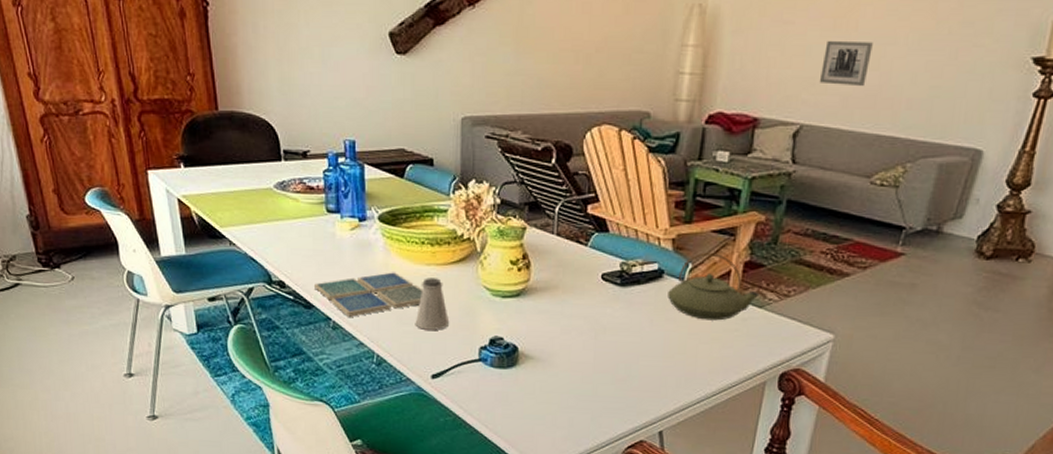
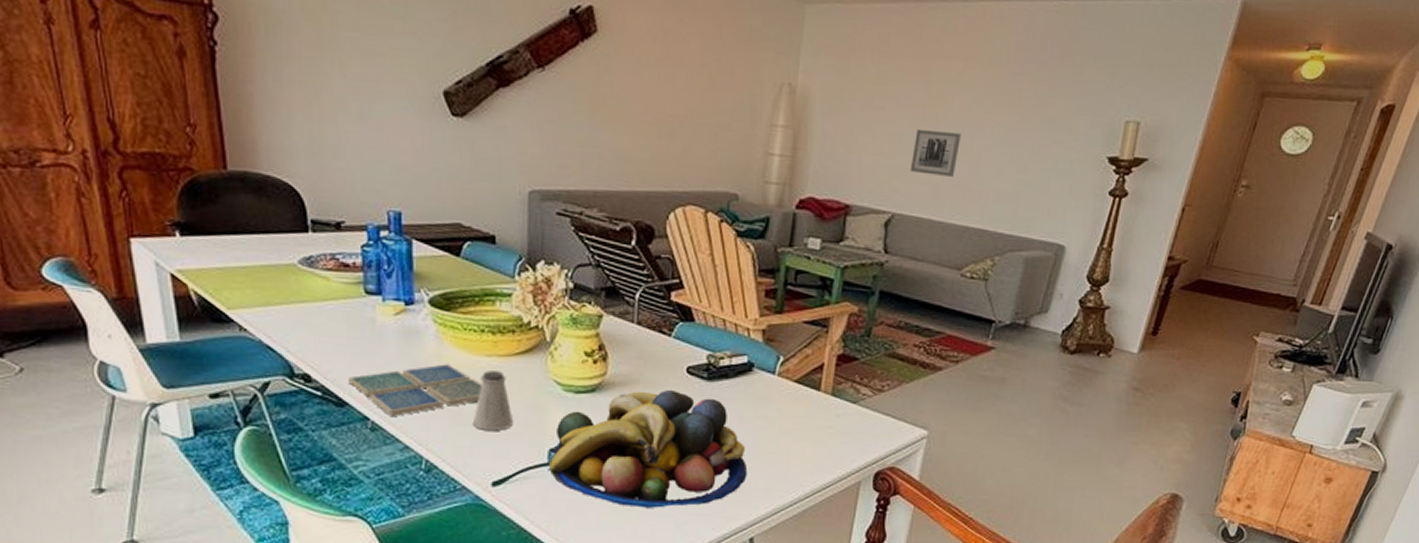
fruit bowl: none [478,295,658,402] -> present [548,390,748,508]
teapot: present [668,253,760,321] -> none [758,345,853,417]

